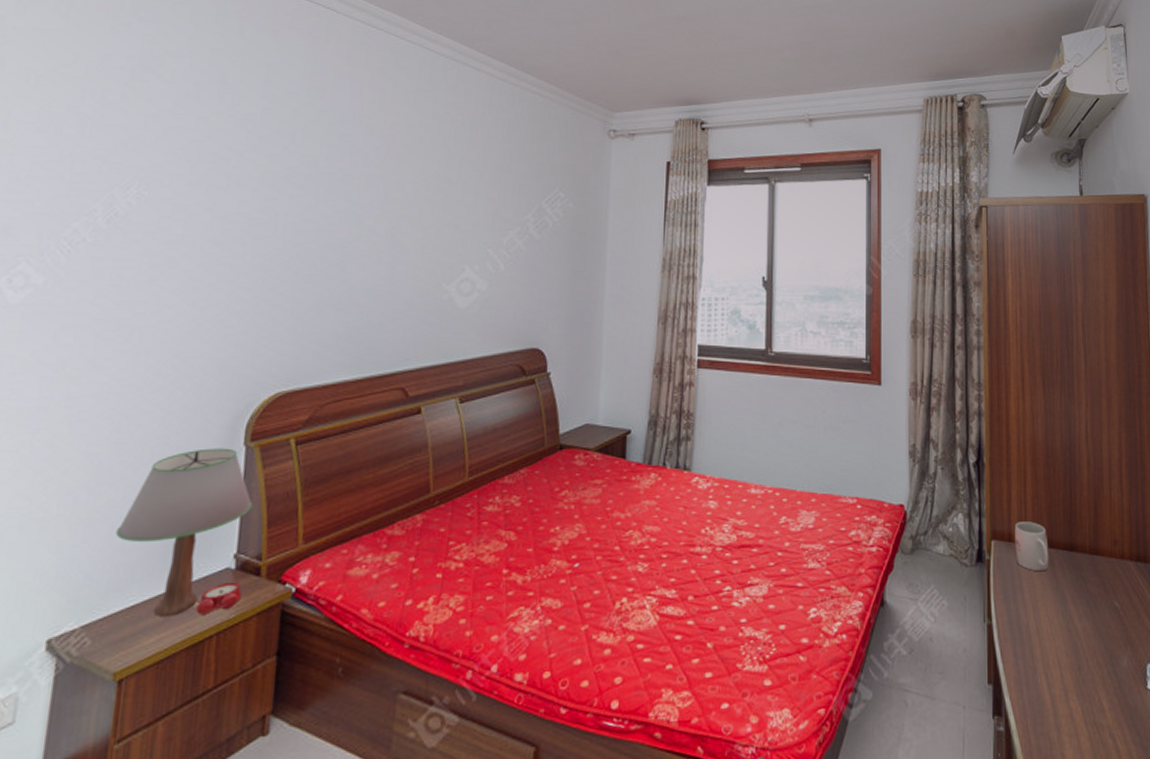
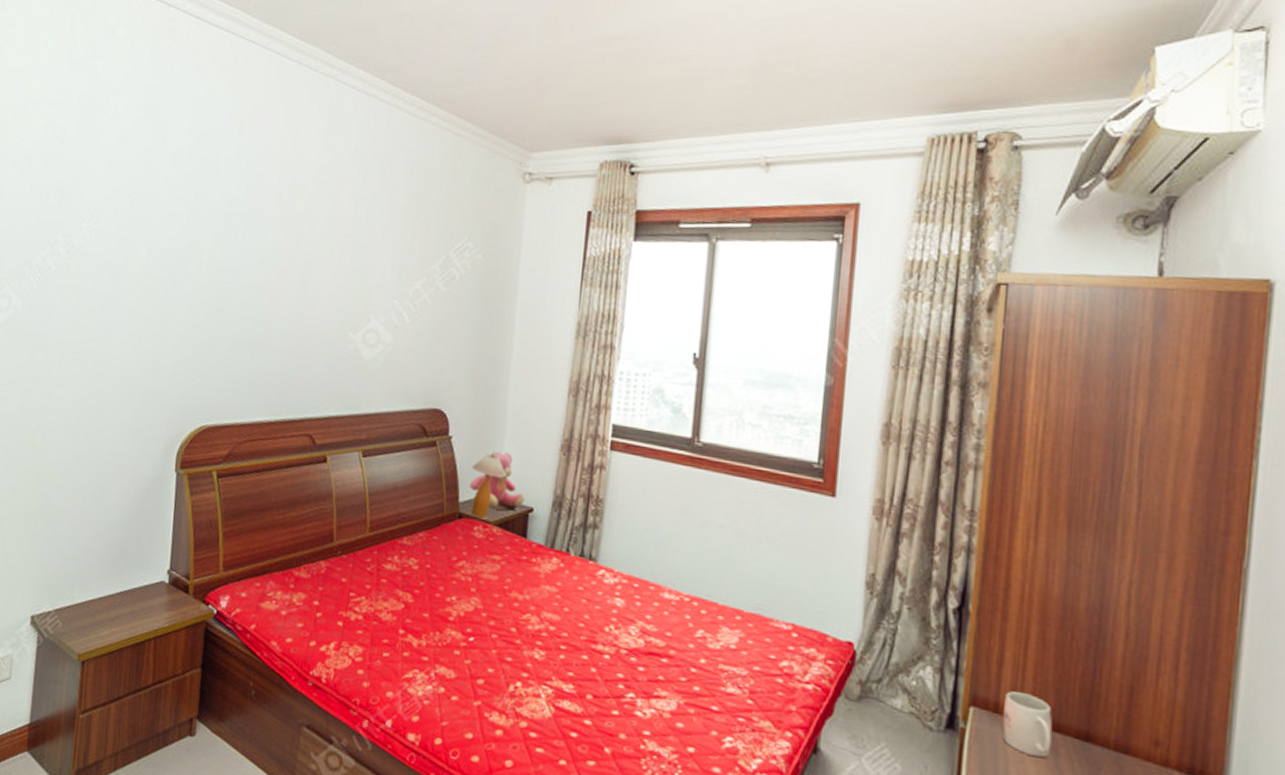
table lamp: present [115,448,253,617] -> none [78,470,182,615]
alarm clock: present [196,581,242,615] -> none [139,593,174,619]
teddy bear: none [569,382,623,437] -> present [469,452,526,511]
table lamp: none [571,382,605,446] -> present [471,451,507,518]

